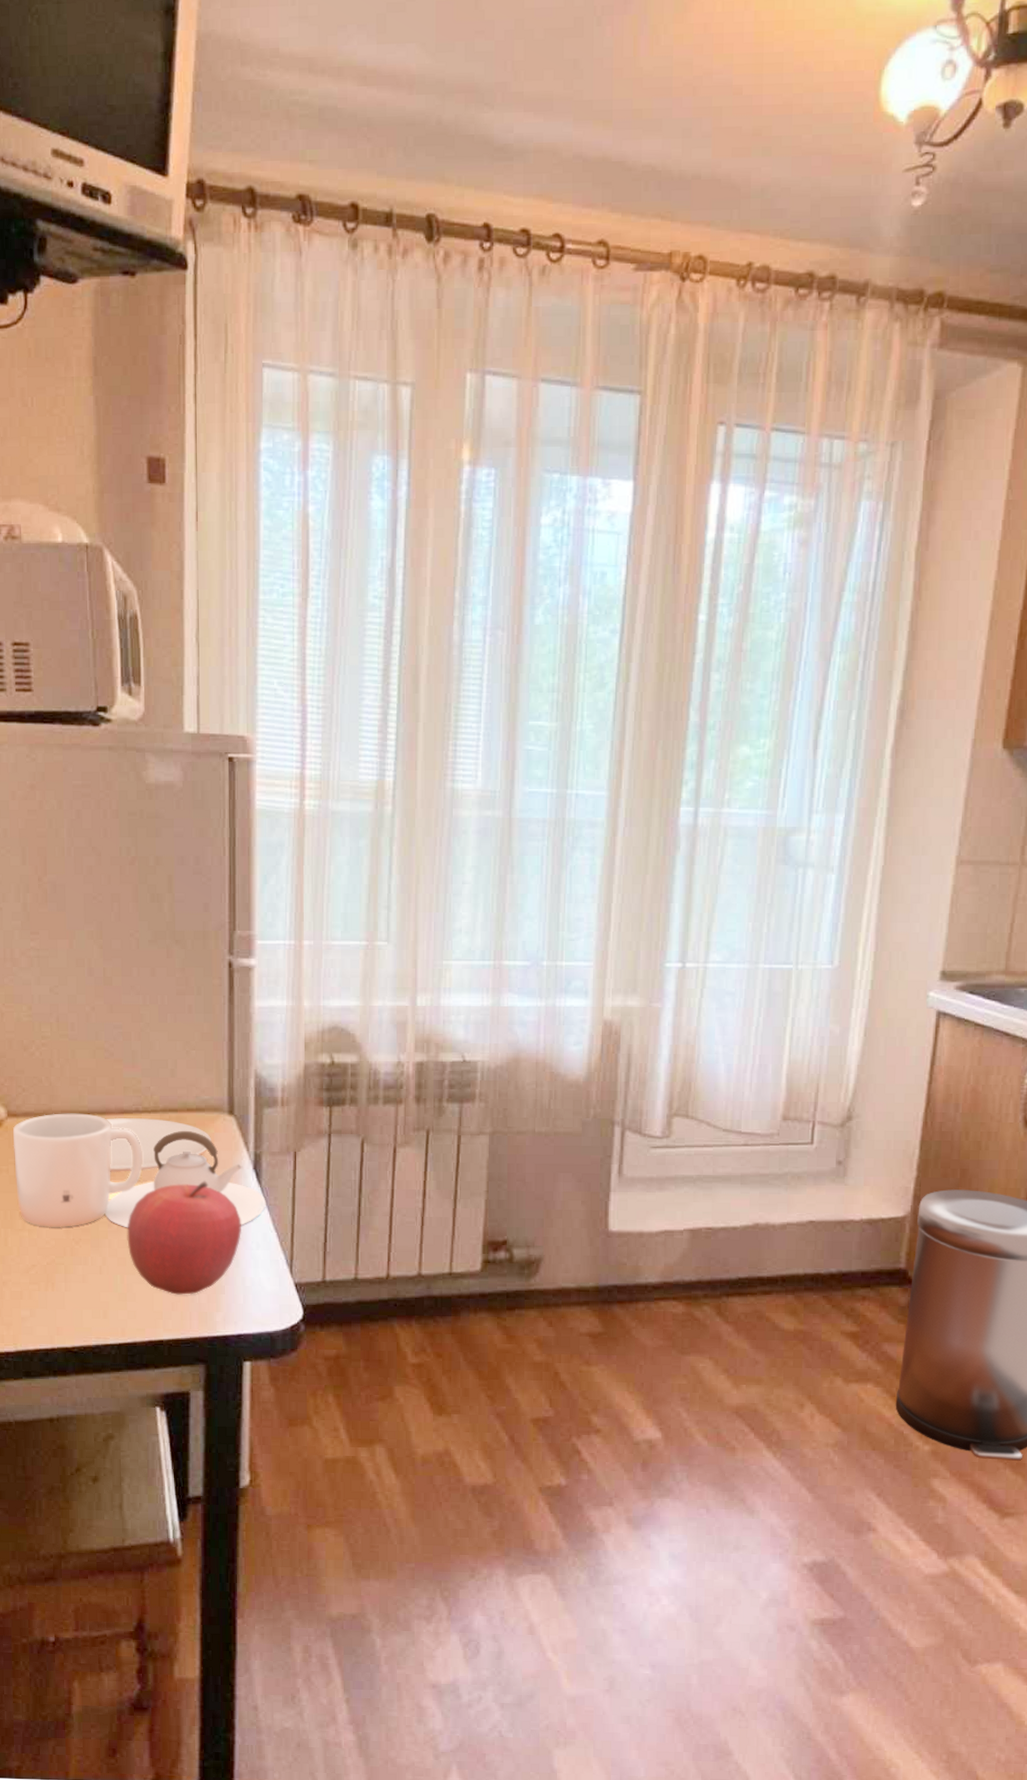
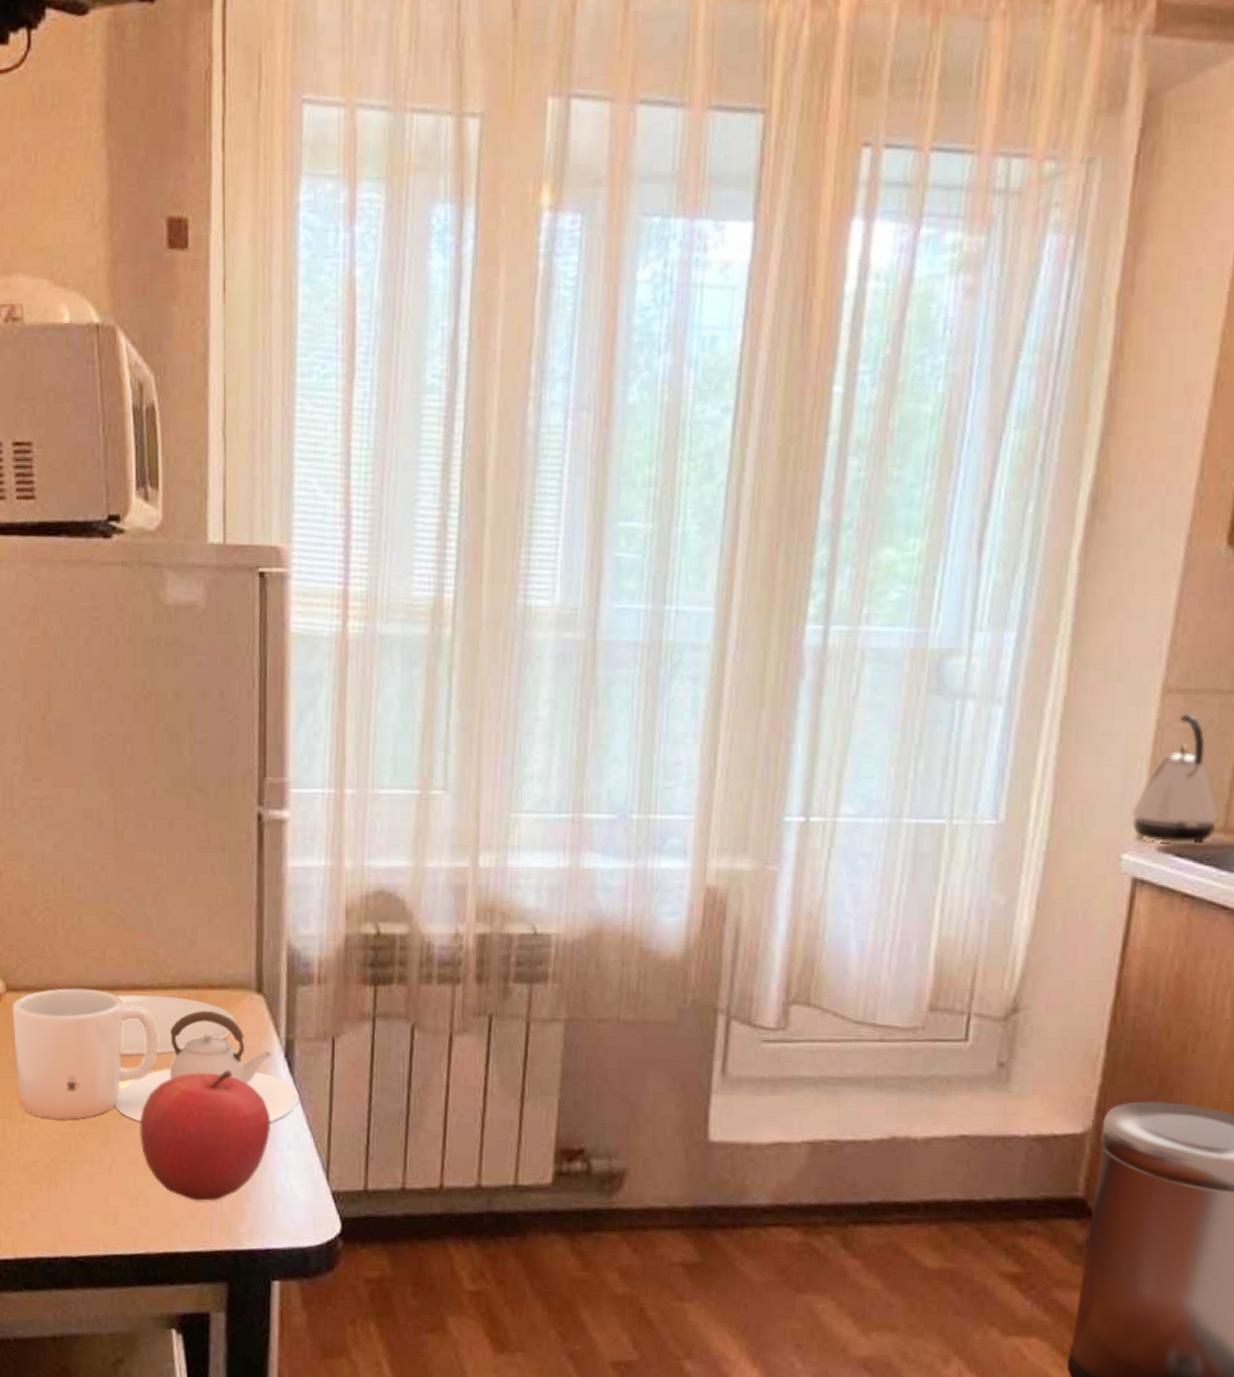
kettle: none [935,881,1002,982] -> present [1131,714,1220,841]

